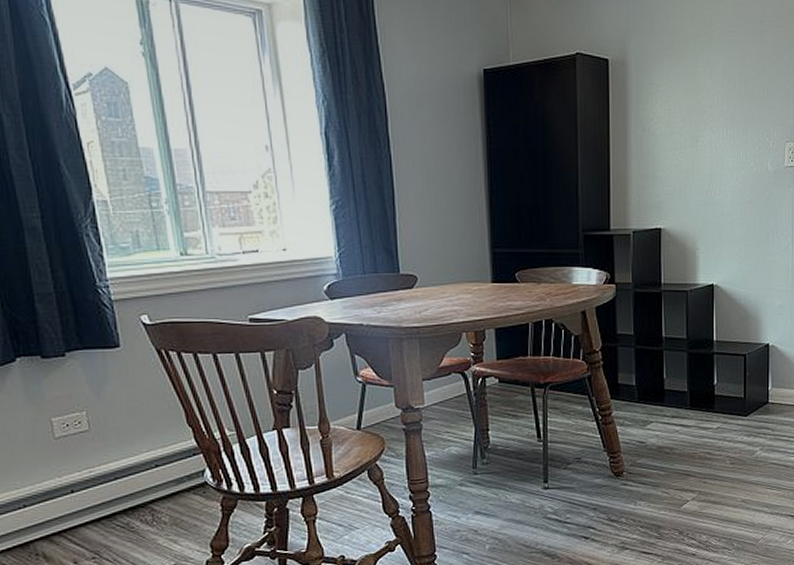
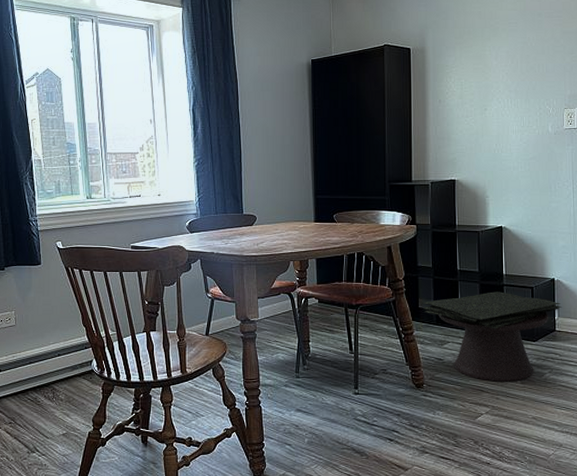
side table: none [622,361,776,464] -> present [422,291,562,382]

